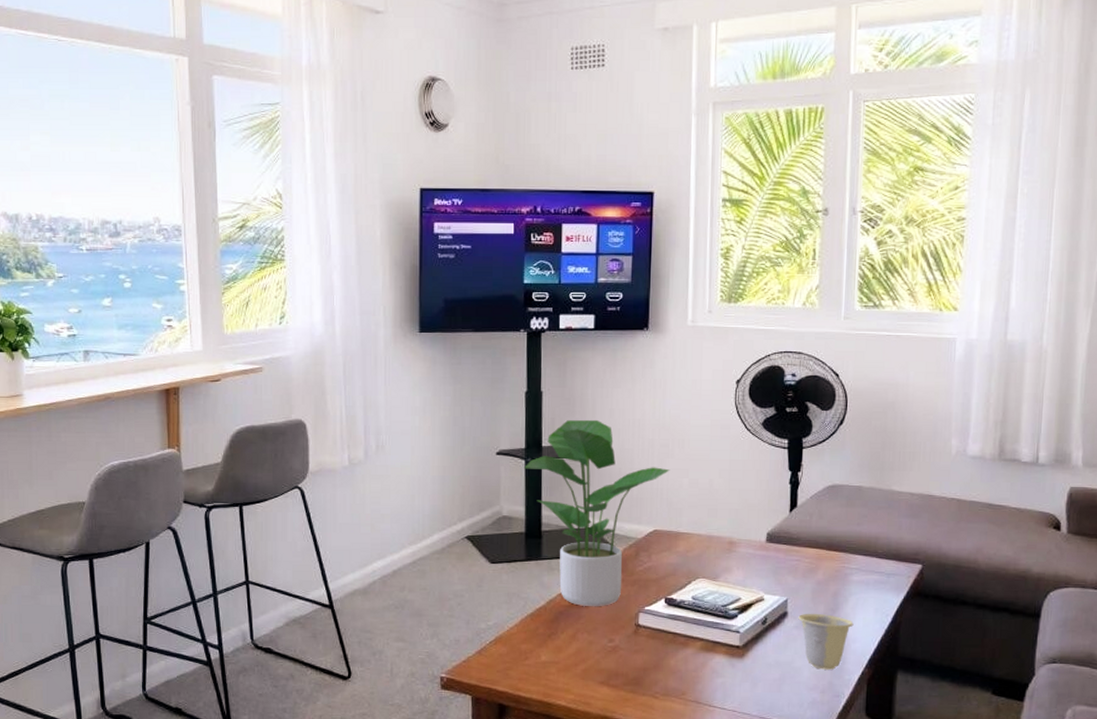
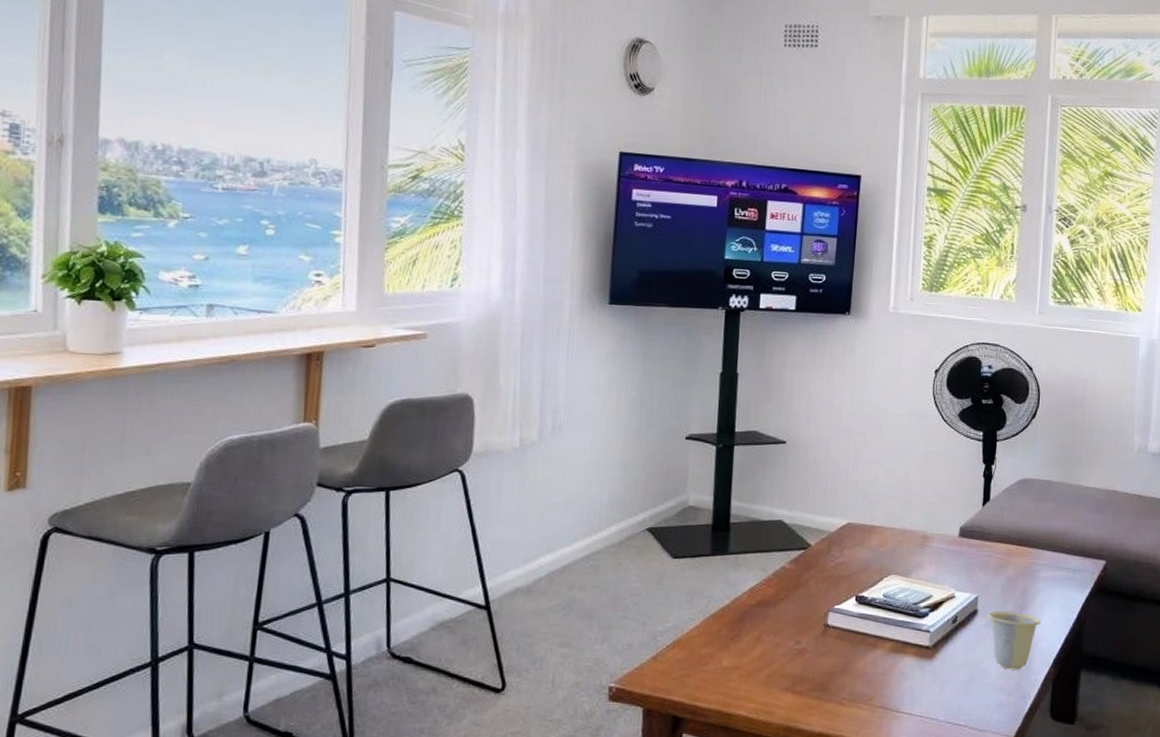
potted plant: present [524,419,670,606] -> none [715,404,866,605]

